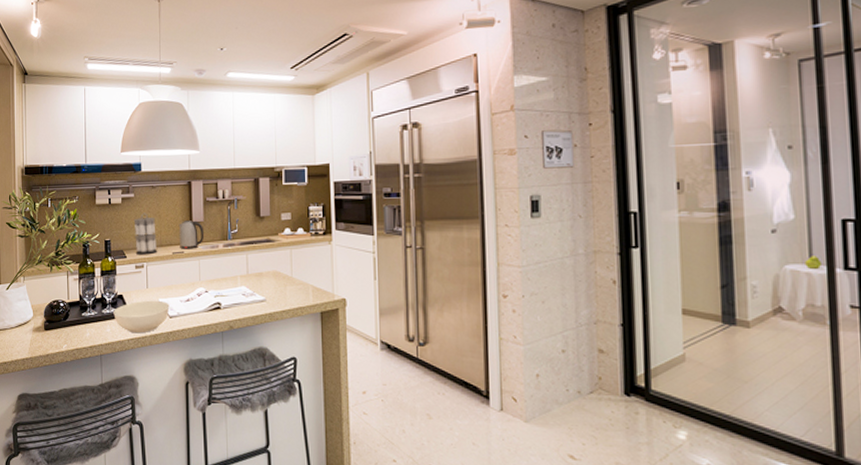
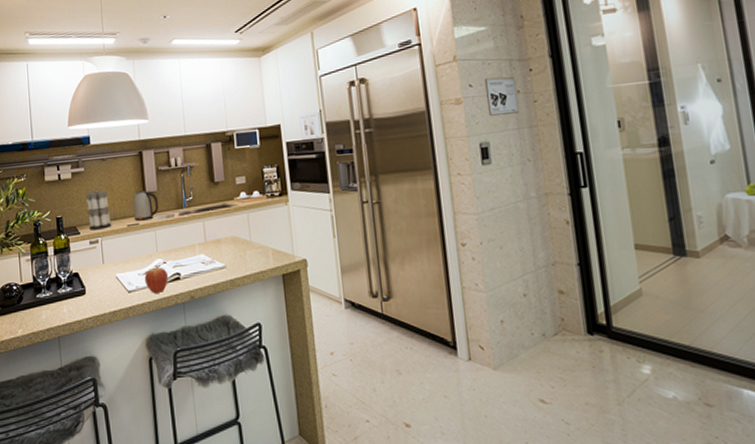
bowl: present [113,300,170,334] -> none [69,275,128,312]
fruit: none [186,295,210,320] -> present [144,267,169,293]

